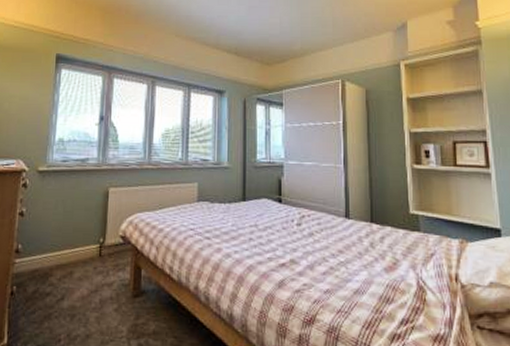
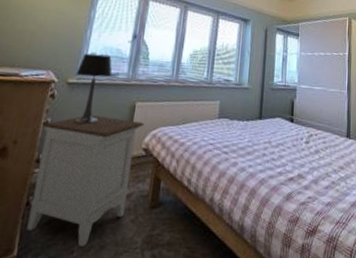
nightstand: none [14,202,119,336] -> present [27,114,144,248]
table lamp: none [45,139,82,213] -> present [74,53,113,124]

